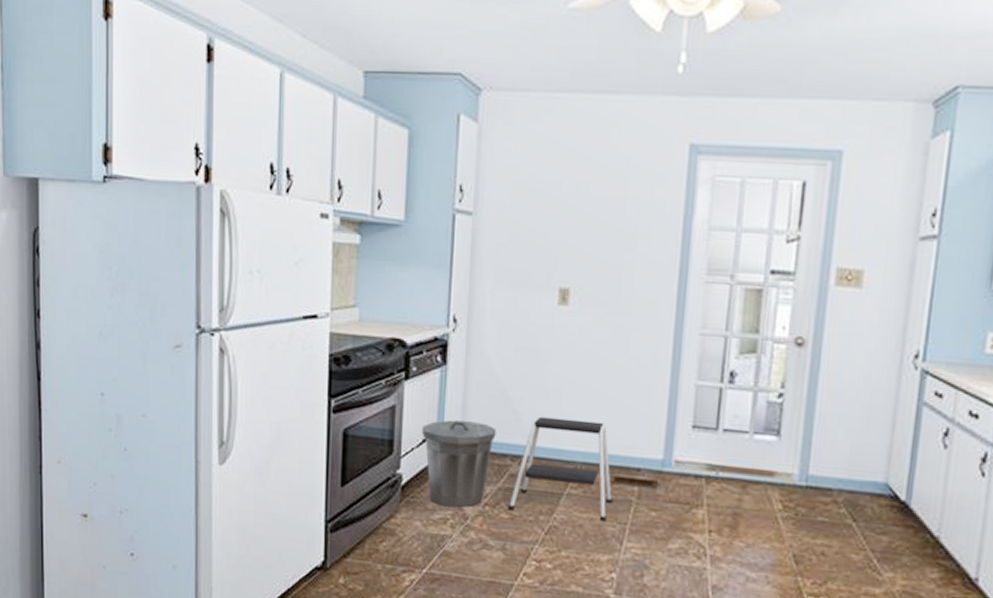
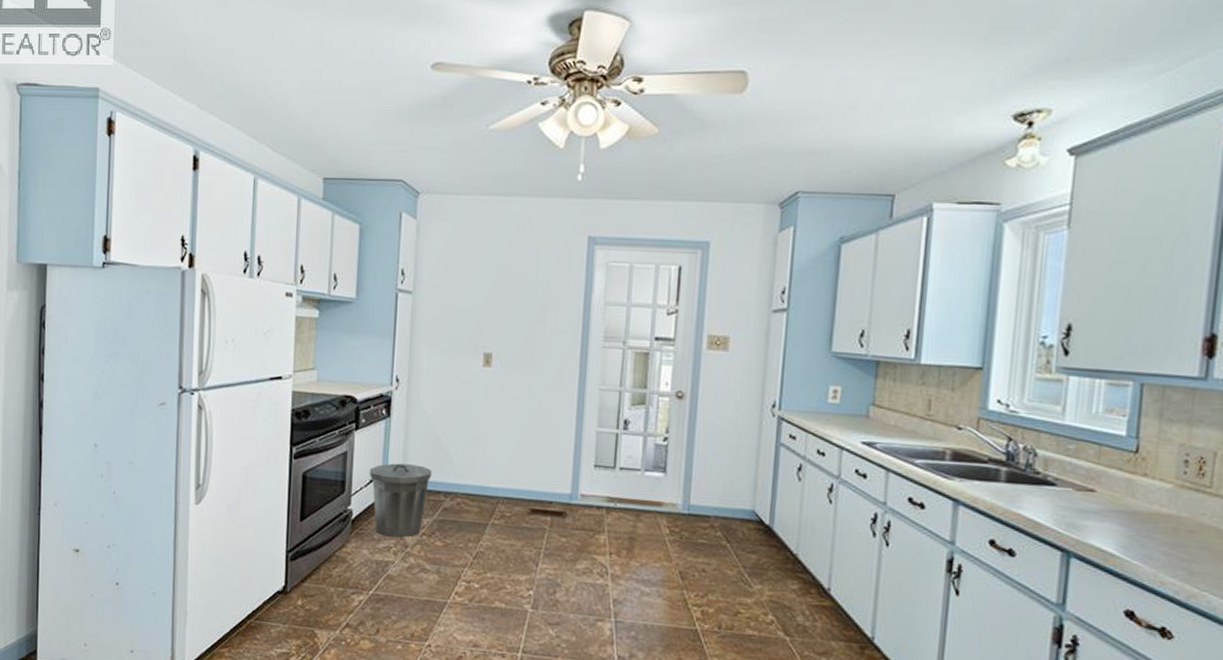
step stool: present [507,416,613,522] -> none [441,459,530,547]

